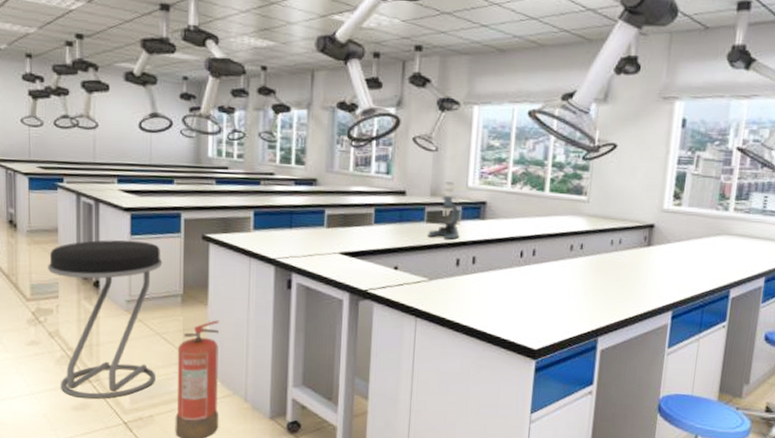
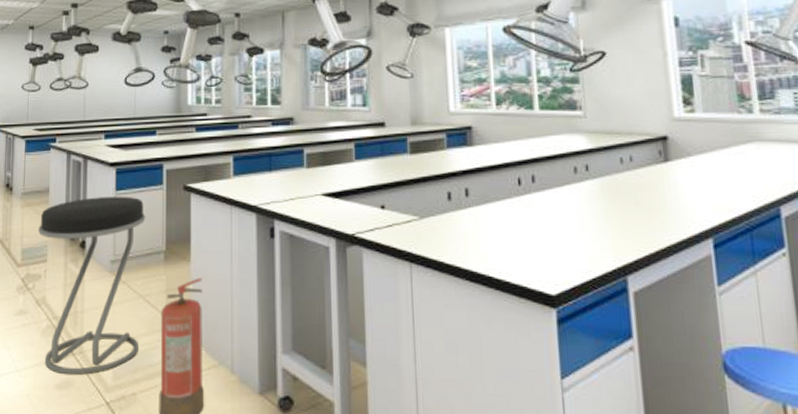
microscope: present [428,182,461,241] -> none [413,108,448,172]

